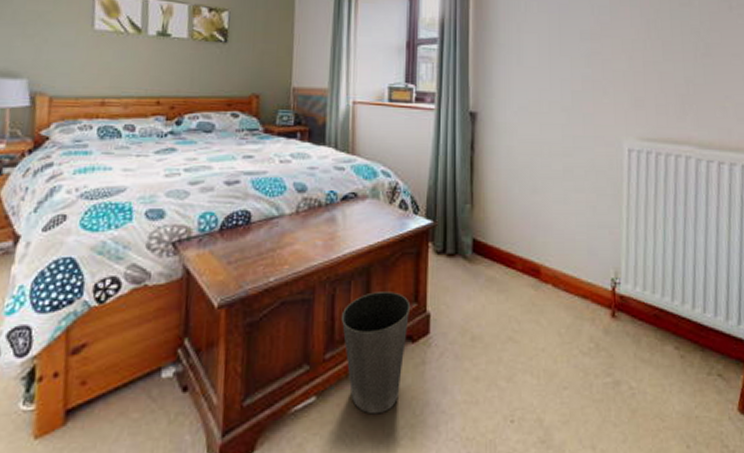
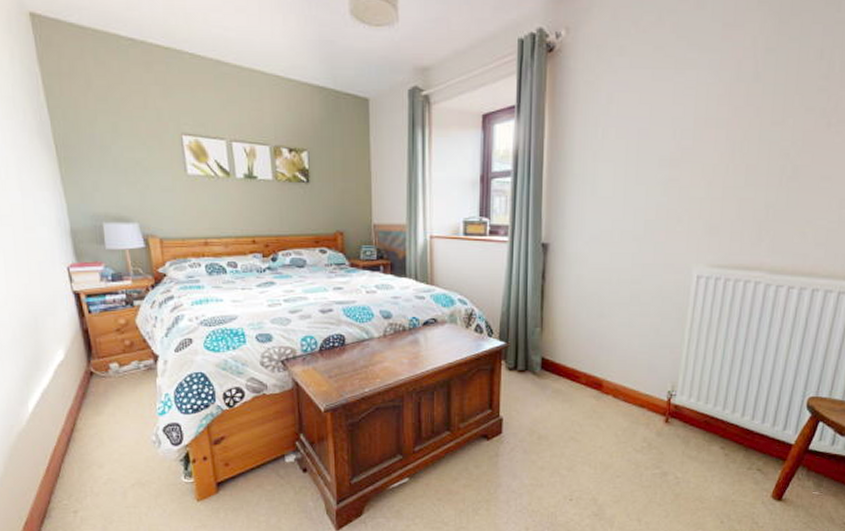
waste basket: present [341,292,411,415] -> none [426,400,486,492]

